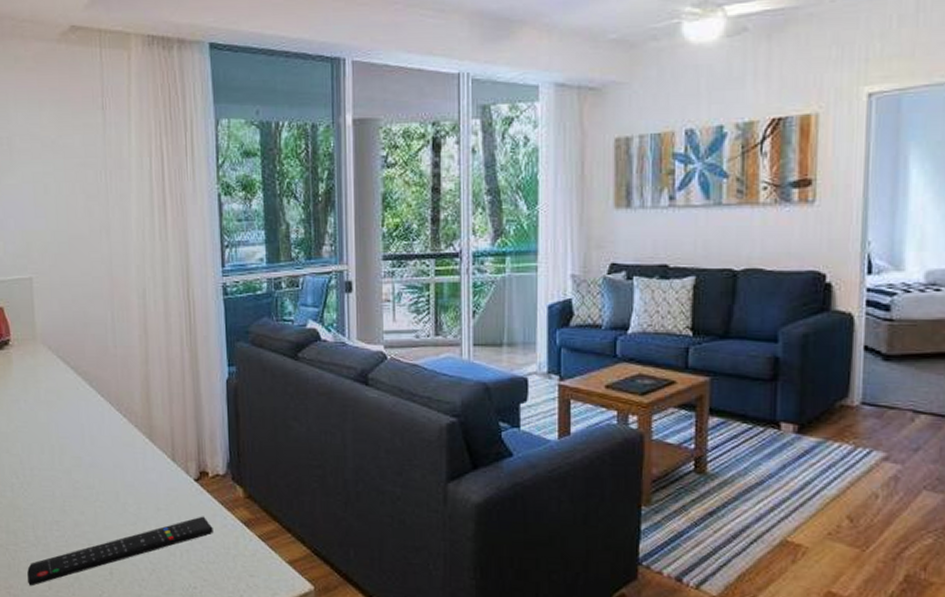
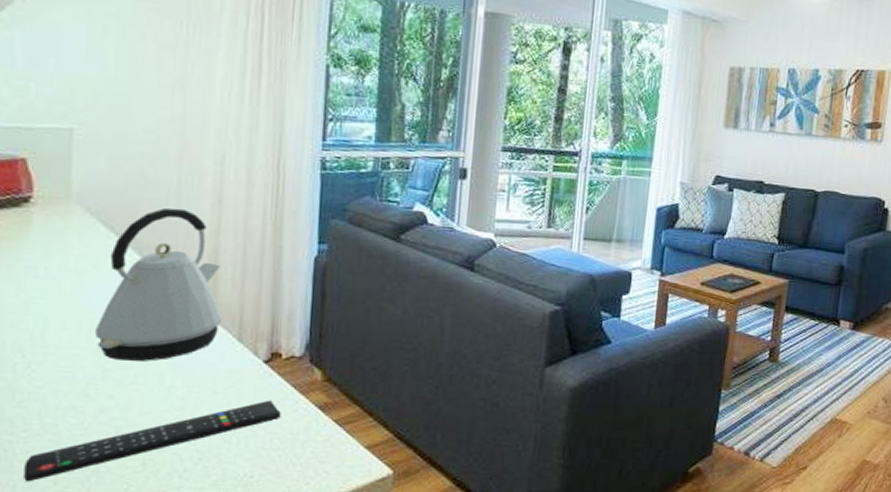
kettle: none [65,341,158,481] -> present [95,208,223,361]

